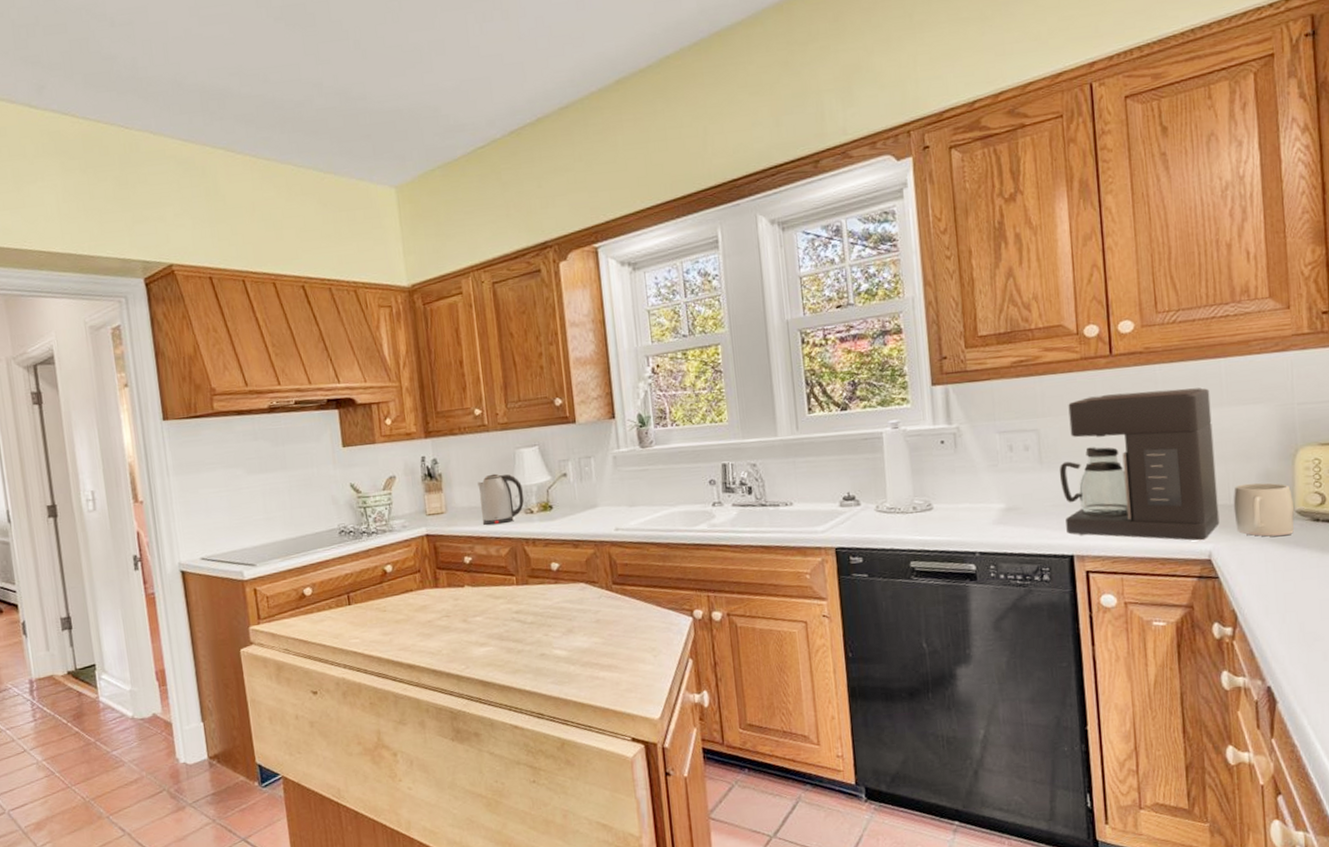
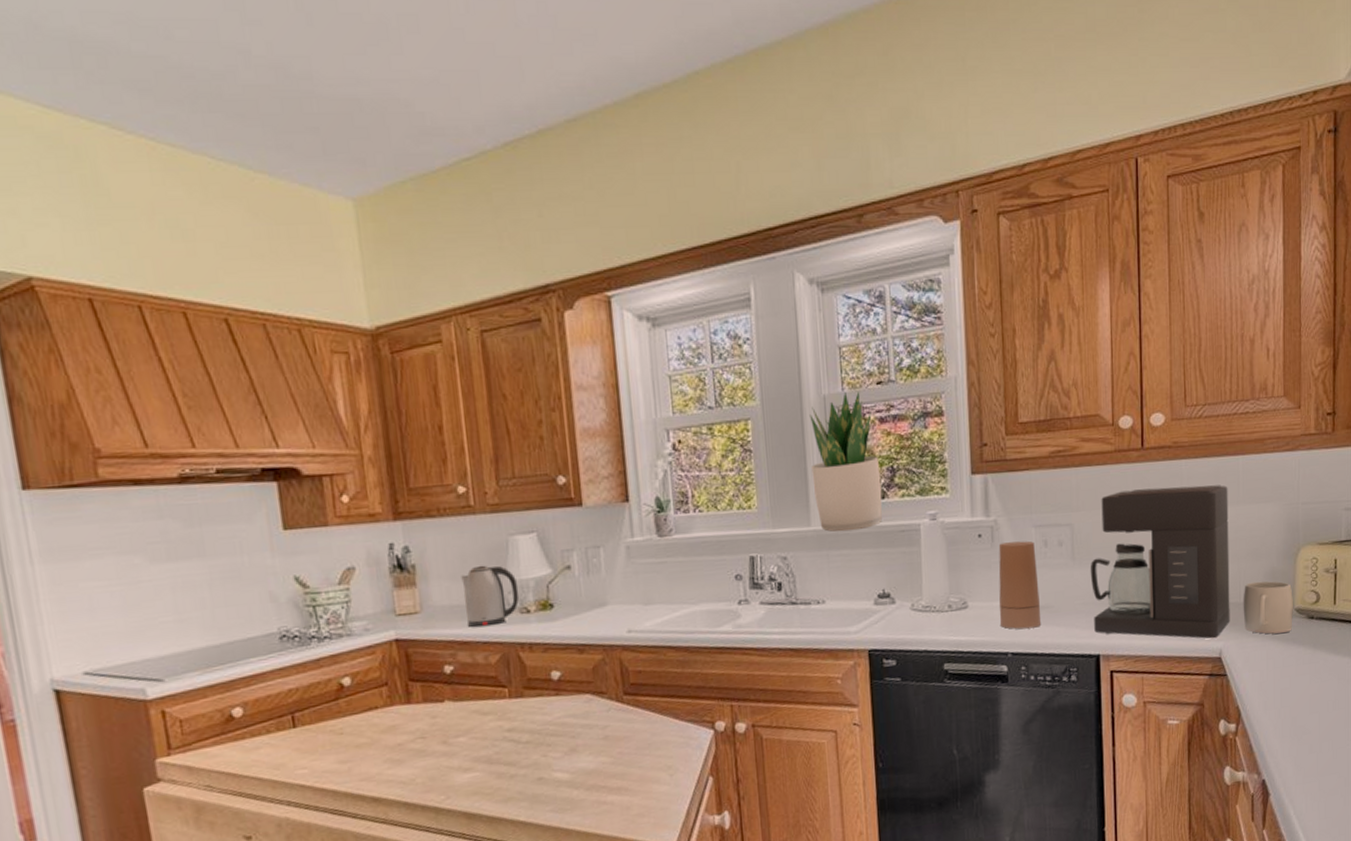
planter: none [774,315,845,442] -> present [809,392,882,533]
canister: none [962,446,1010,530] -> present [998,540,1042,630]

